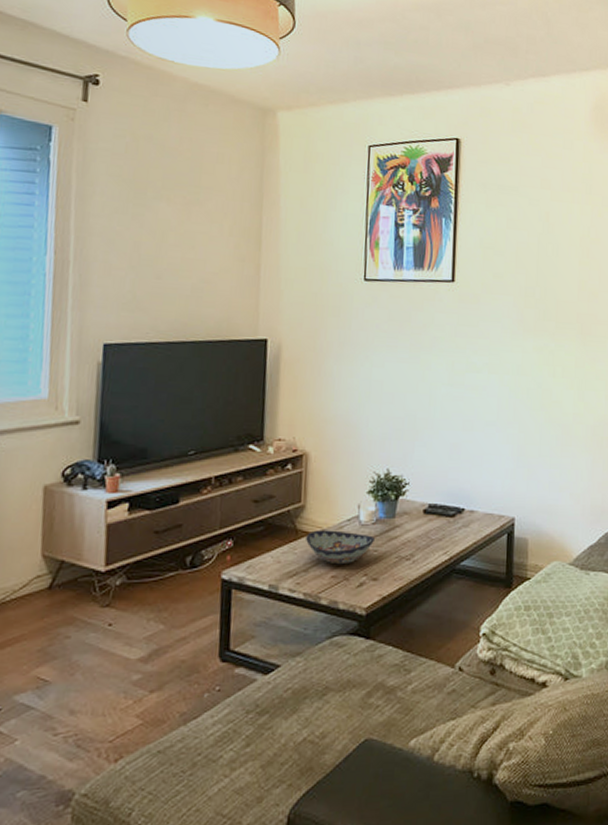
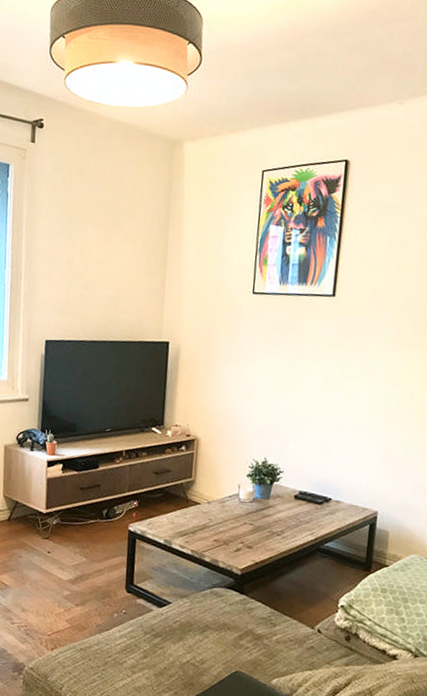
decorative bowl: present [306,530,376,565] -> none [195,501,252,533]

